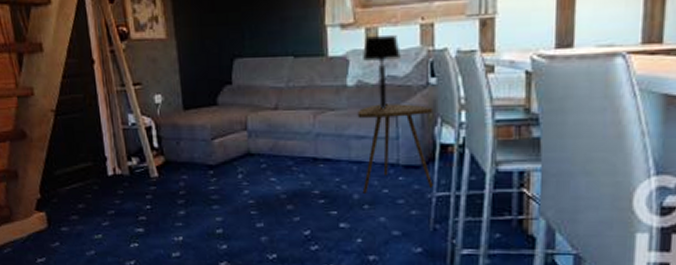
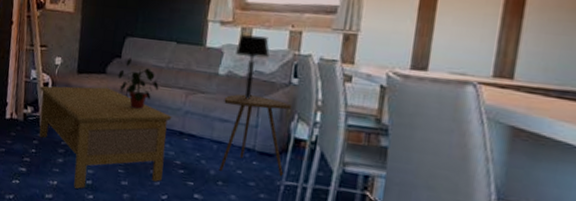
coffee table: none [141,121,302,240] -> present [39,86,172,189]
potted plant: none [232,82,282,141] -> present [118,58,159,110]

